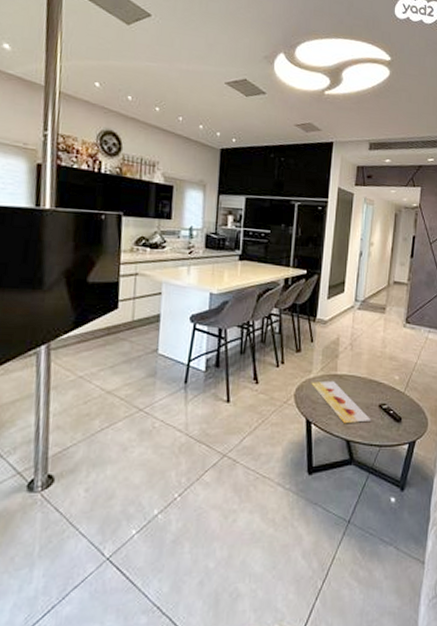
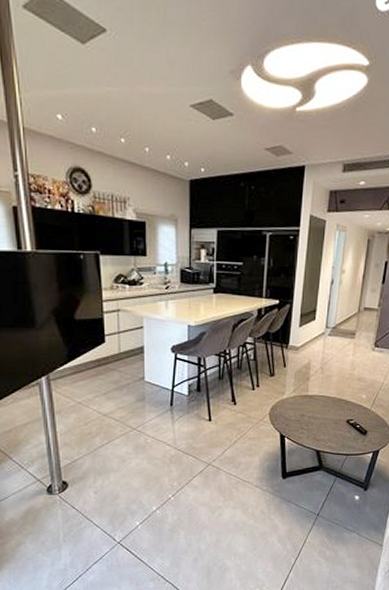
painting: present [311,380,372,424] -> none [284,400,340,437]

